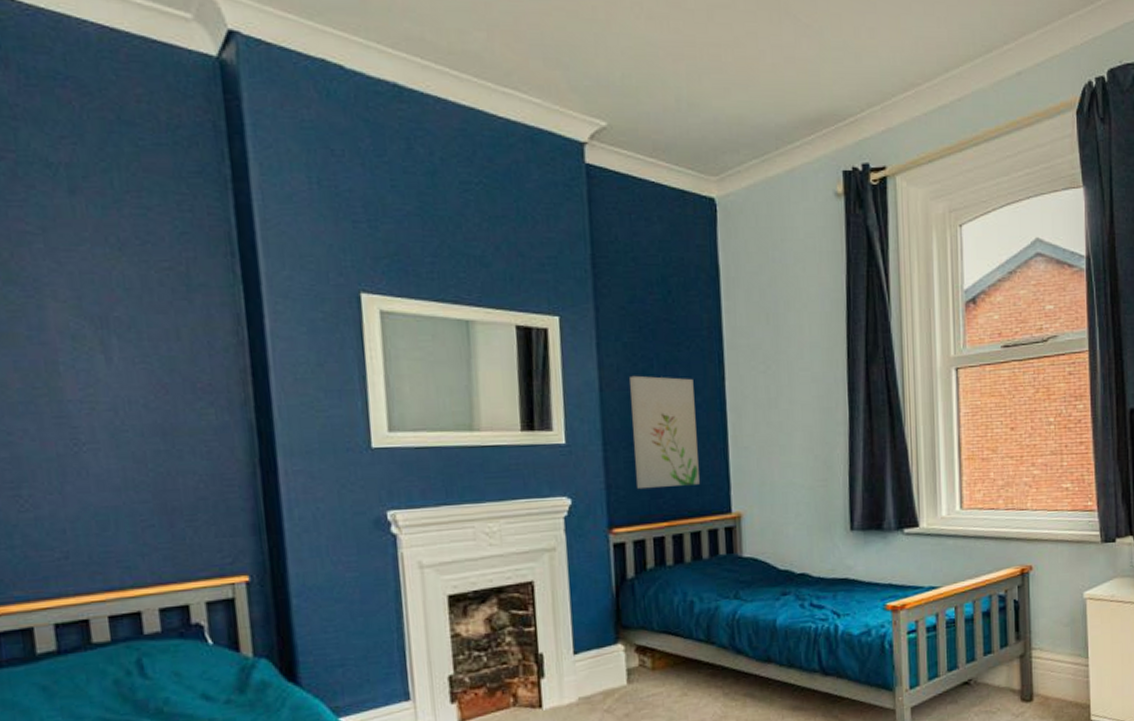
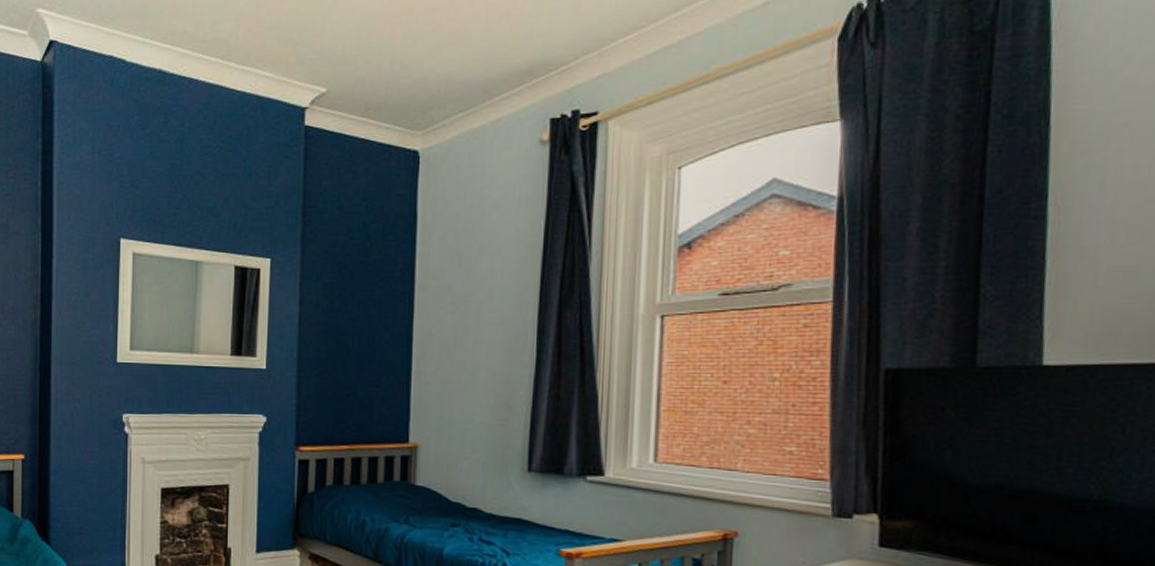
wall art: present [630,375,700,490] -> none [324,311,383,414]

